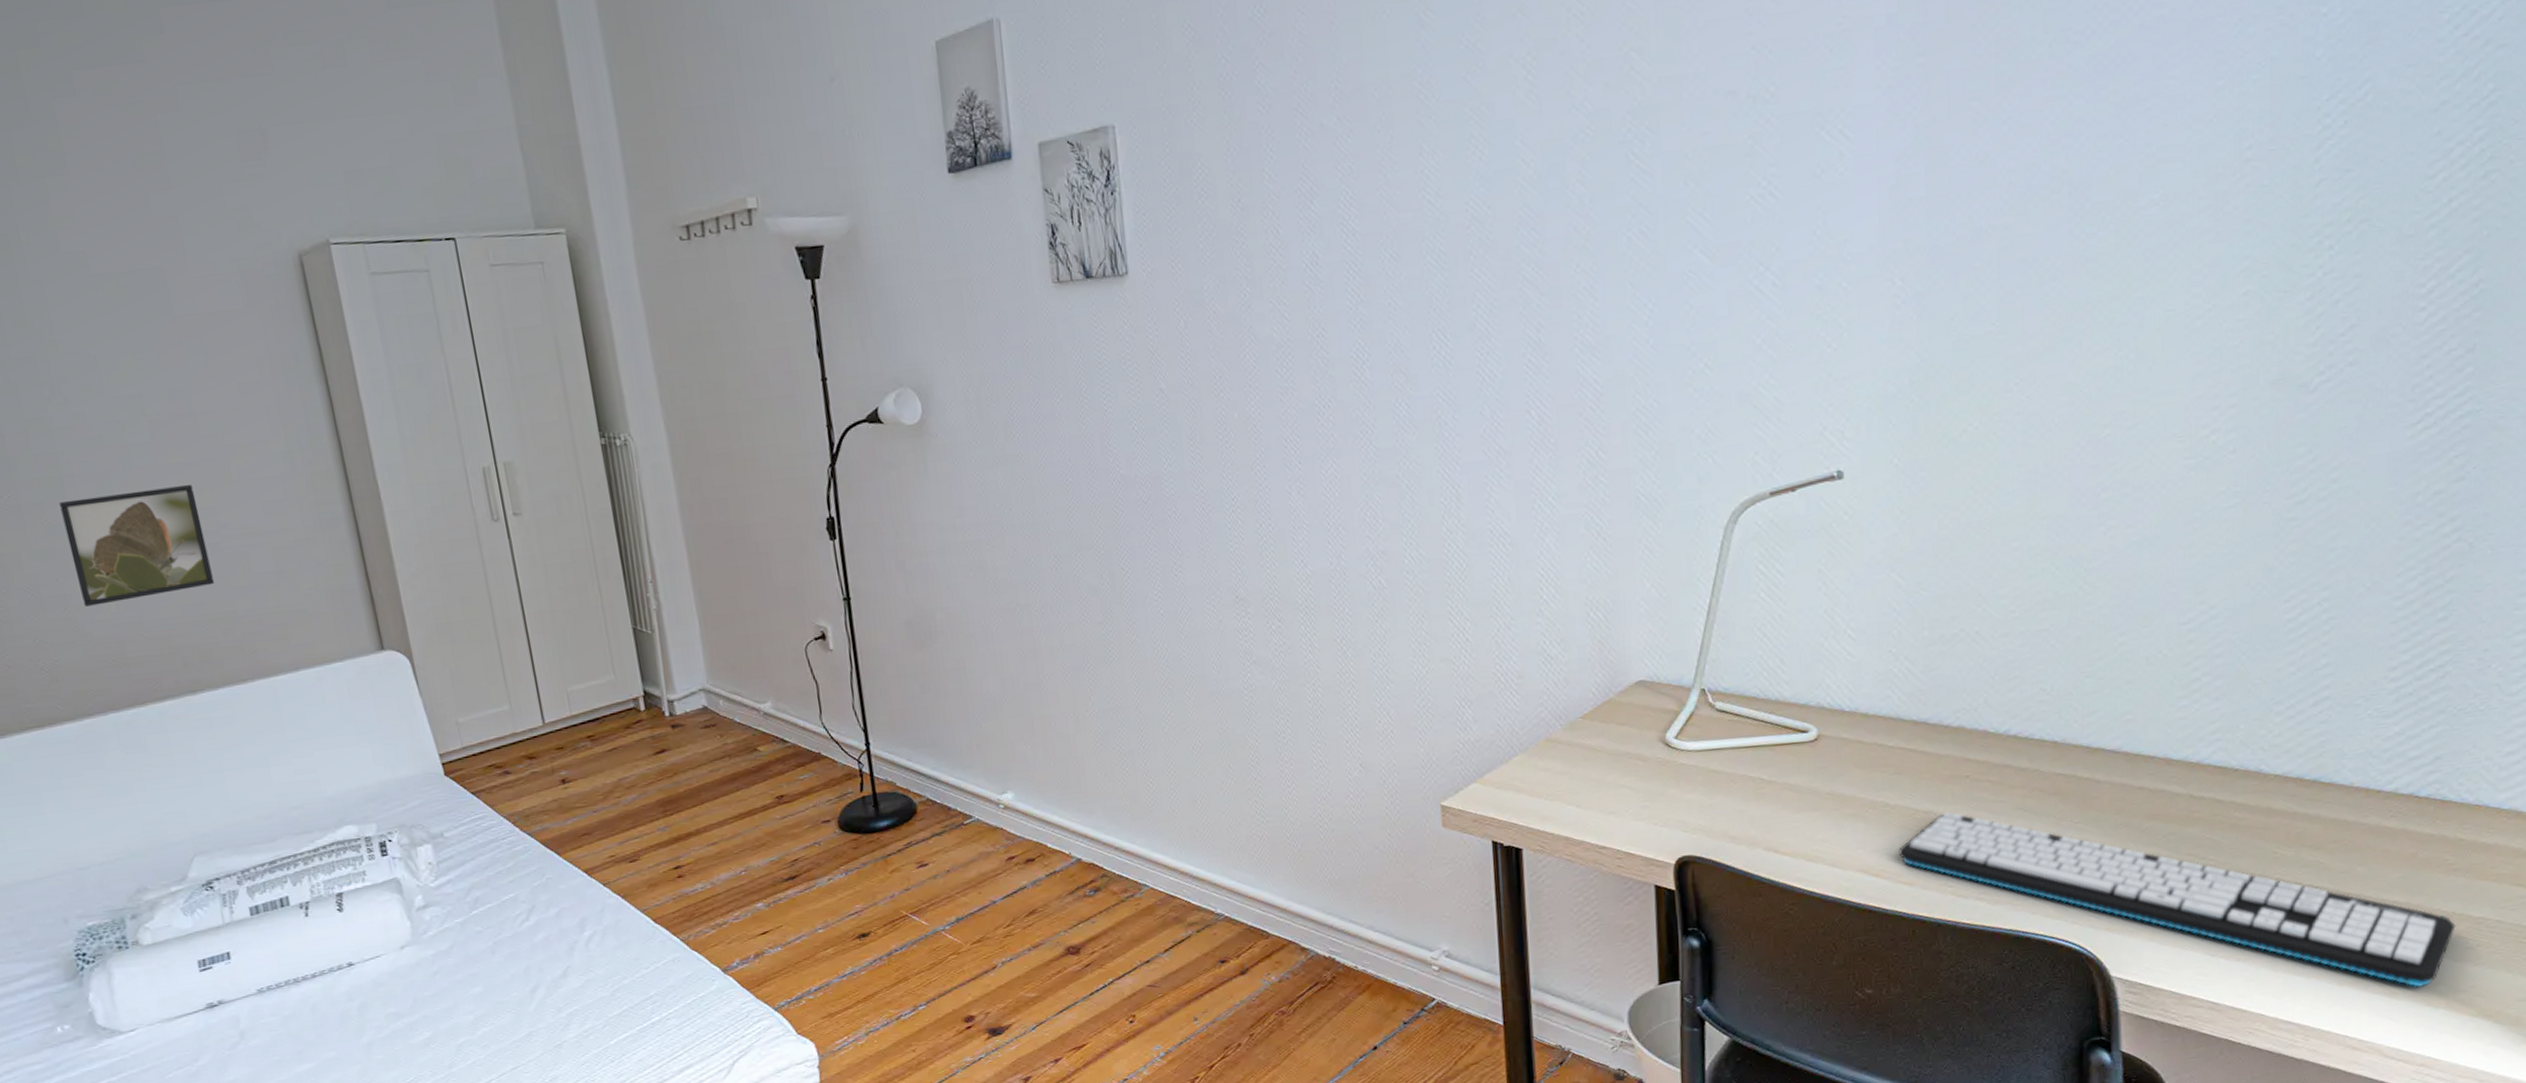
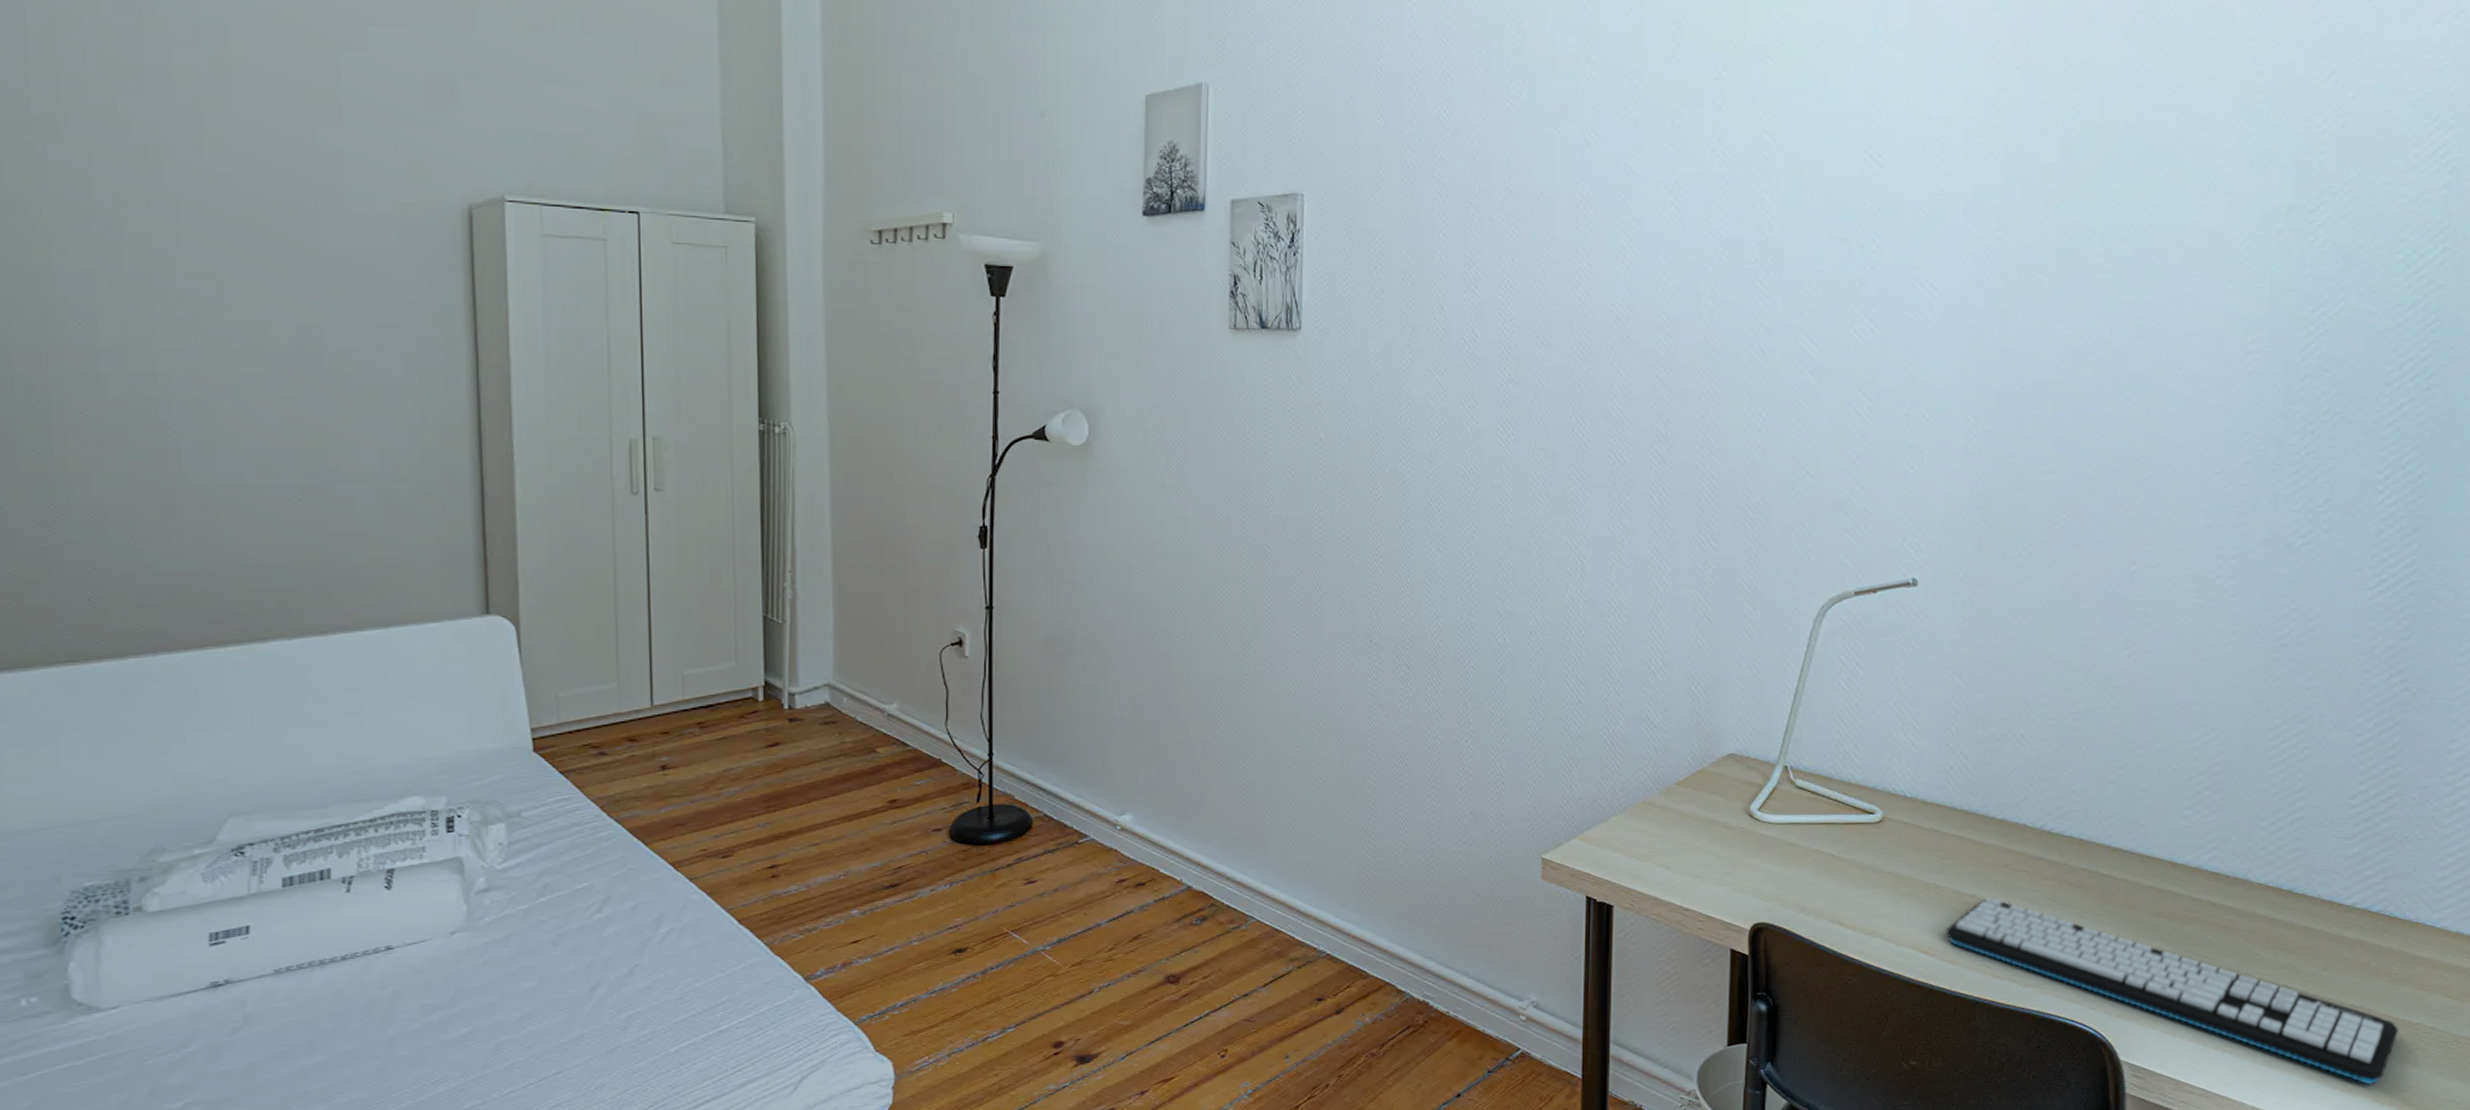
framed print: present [59,484,214,607] -> none [148,422,310,538]

